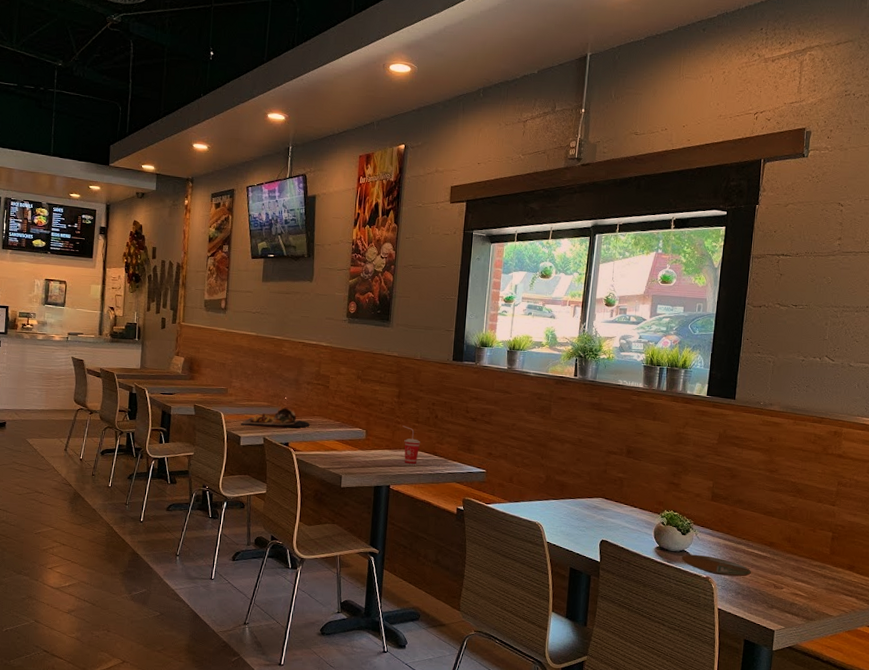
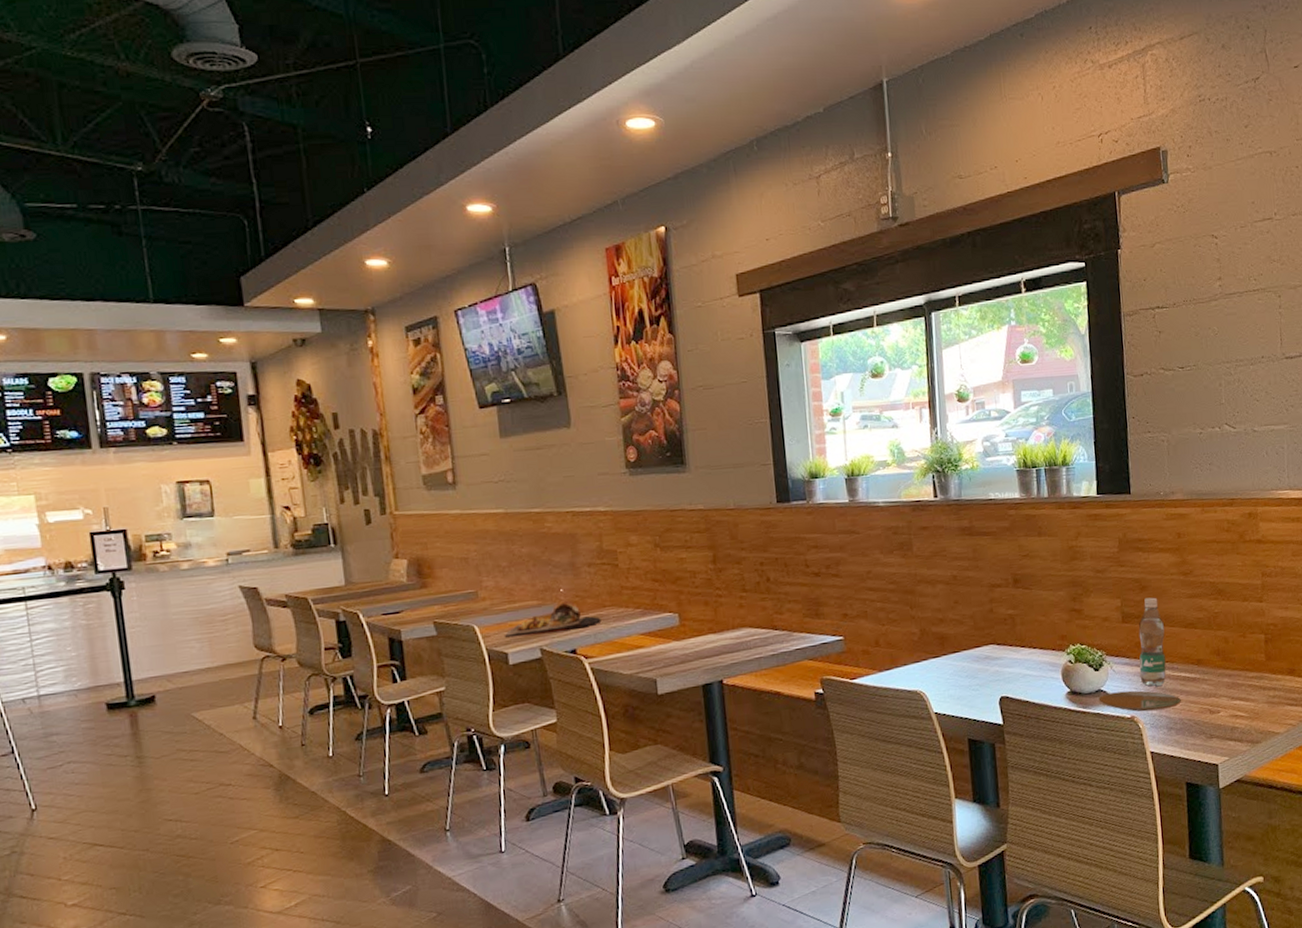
beverage cup: present [402,426,421,465] -> none [725,598,754,648]
bottle: none [719,484,747,557] -> present [1138,597,1166,687]

